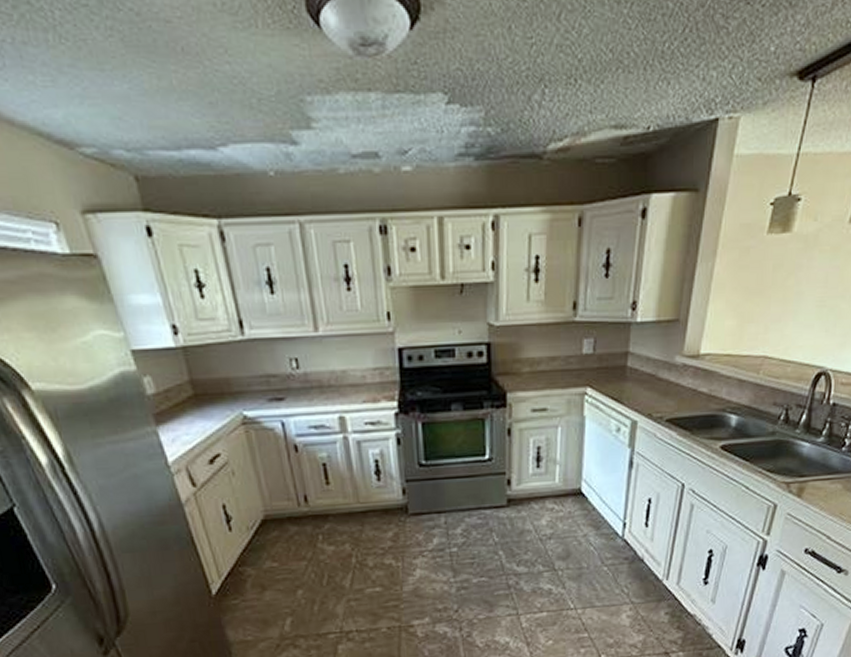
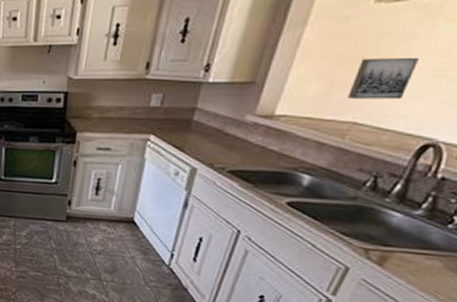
wall art: none [757,289,805,332] -> present [347,58,419,100]

